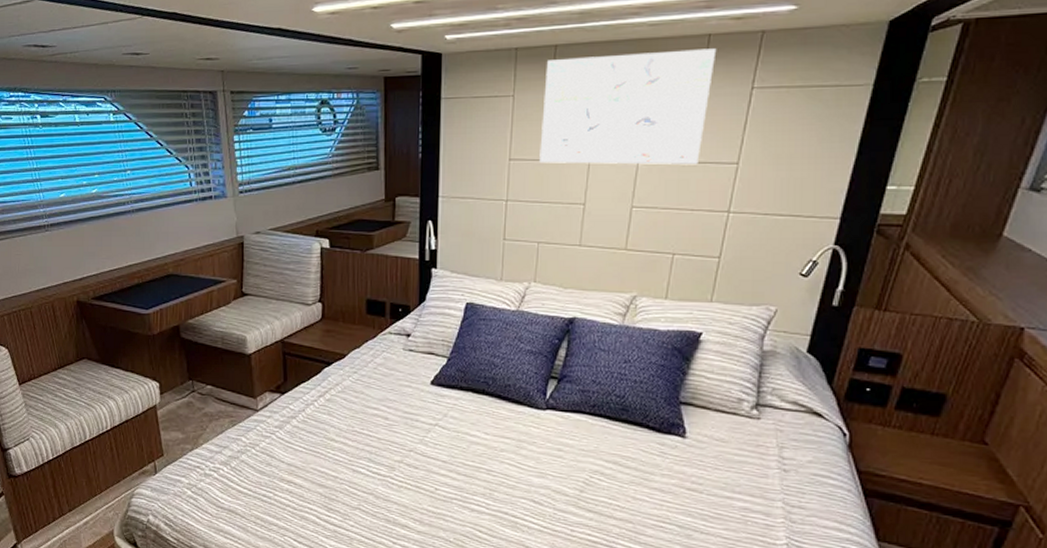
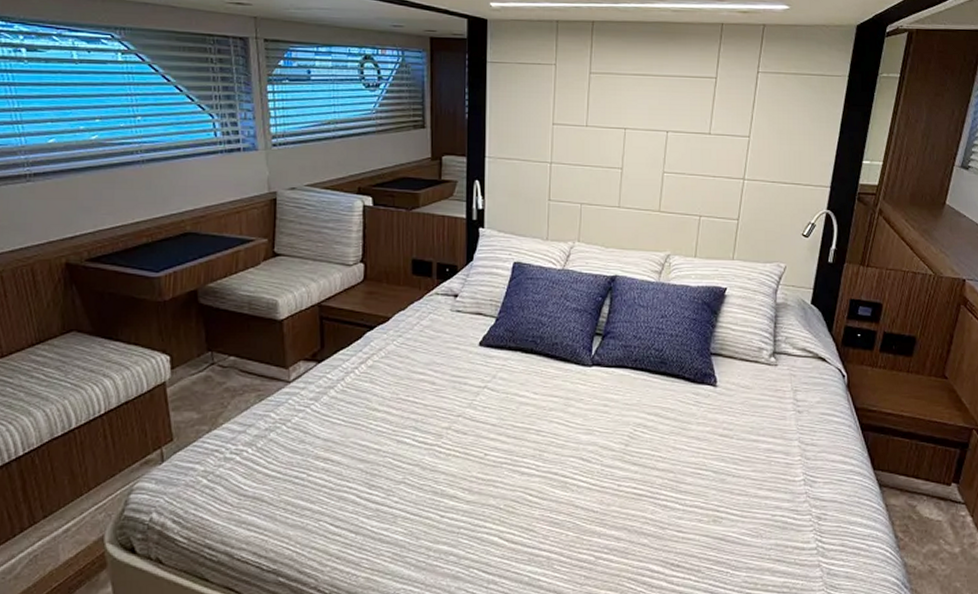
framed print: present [539,48,717,165] -> none [580,33,729,136]

